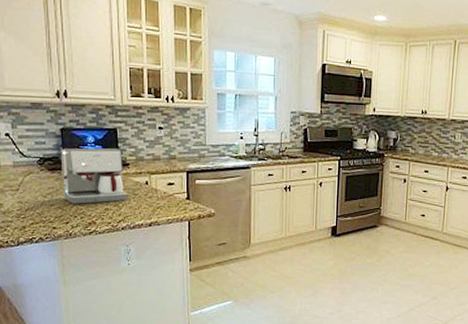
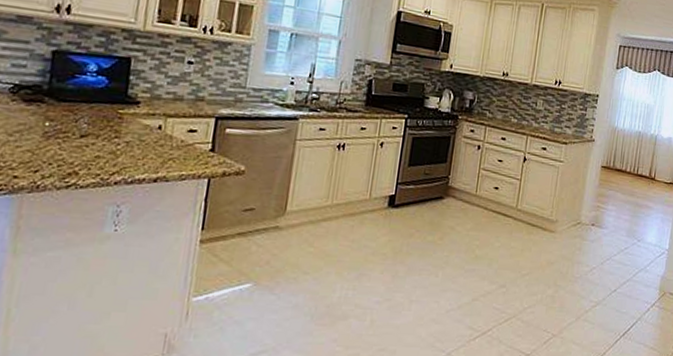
coffee maker: present [60,148,127,204] -> none [38,75,133,149]

